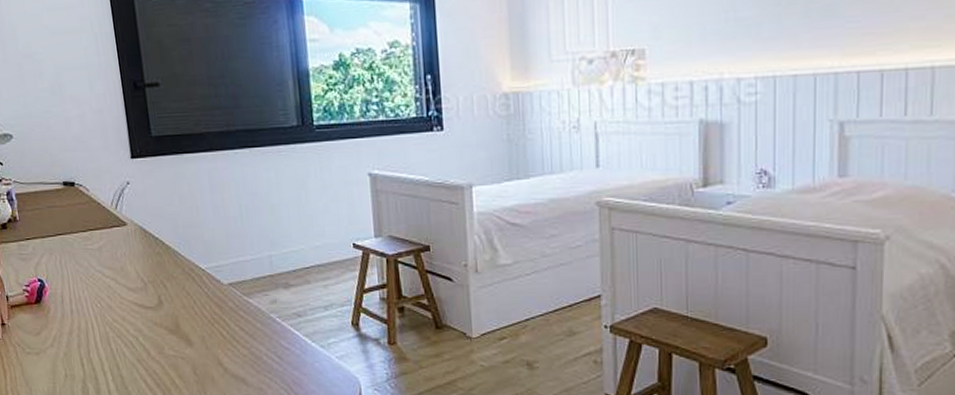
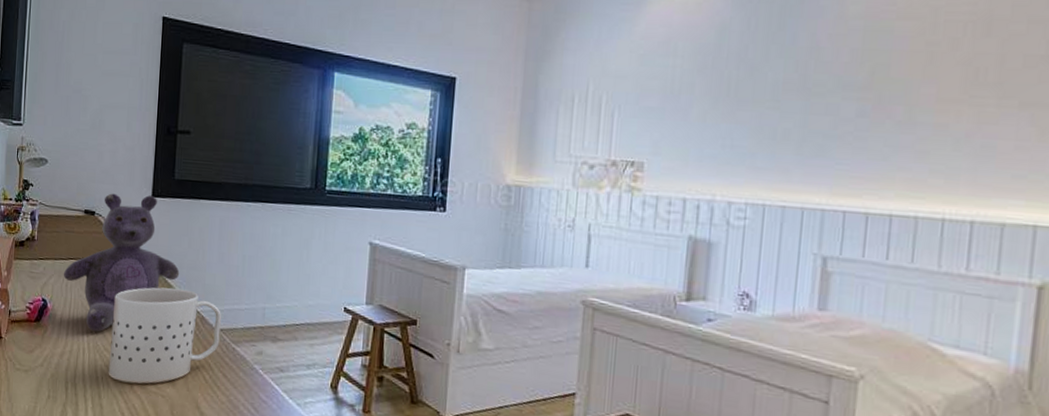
stuffed animal: none [54,157,177,305] -> present [63,193,180,332]
mug: none [113,248,231,350] -> present [108,287,221,384]

